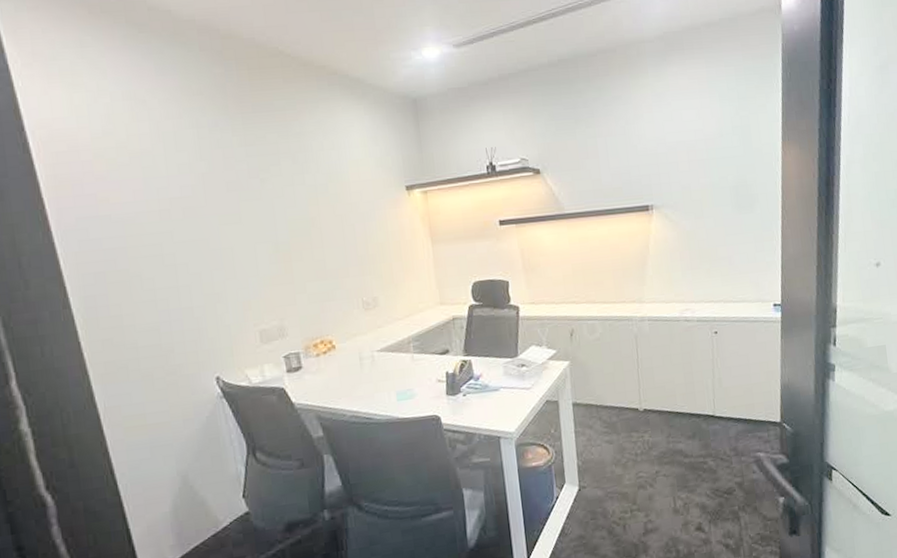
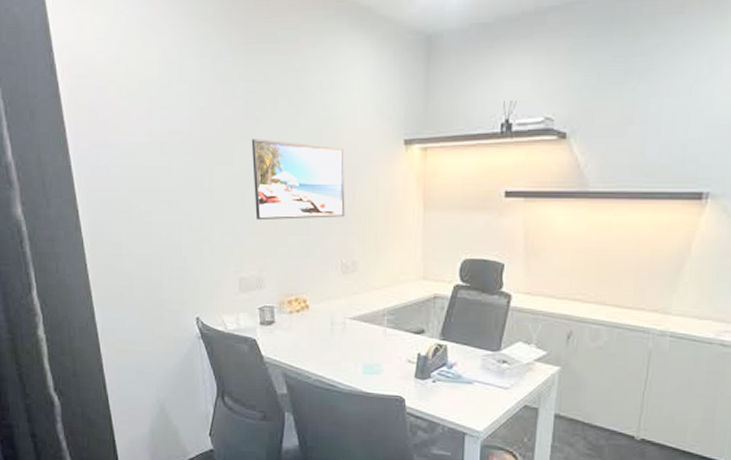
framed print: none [258,197,360,273] -> present [251,139,345,221]

